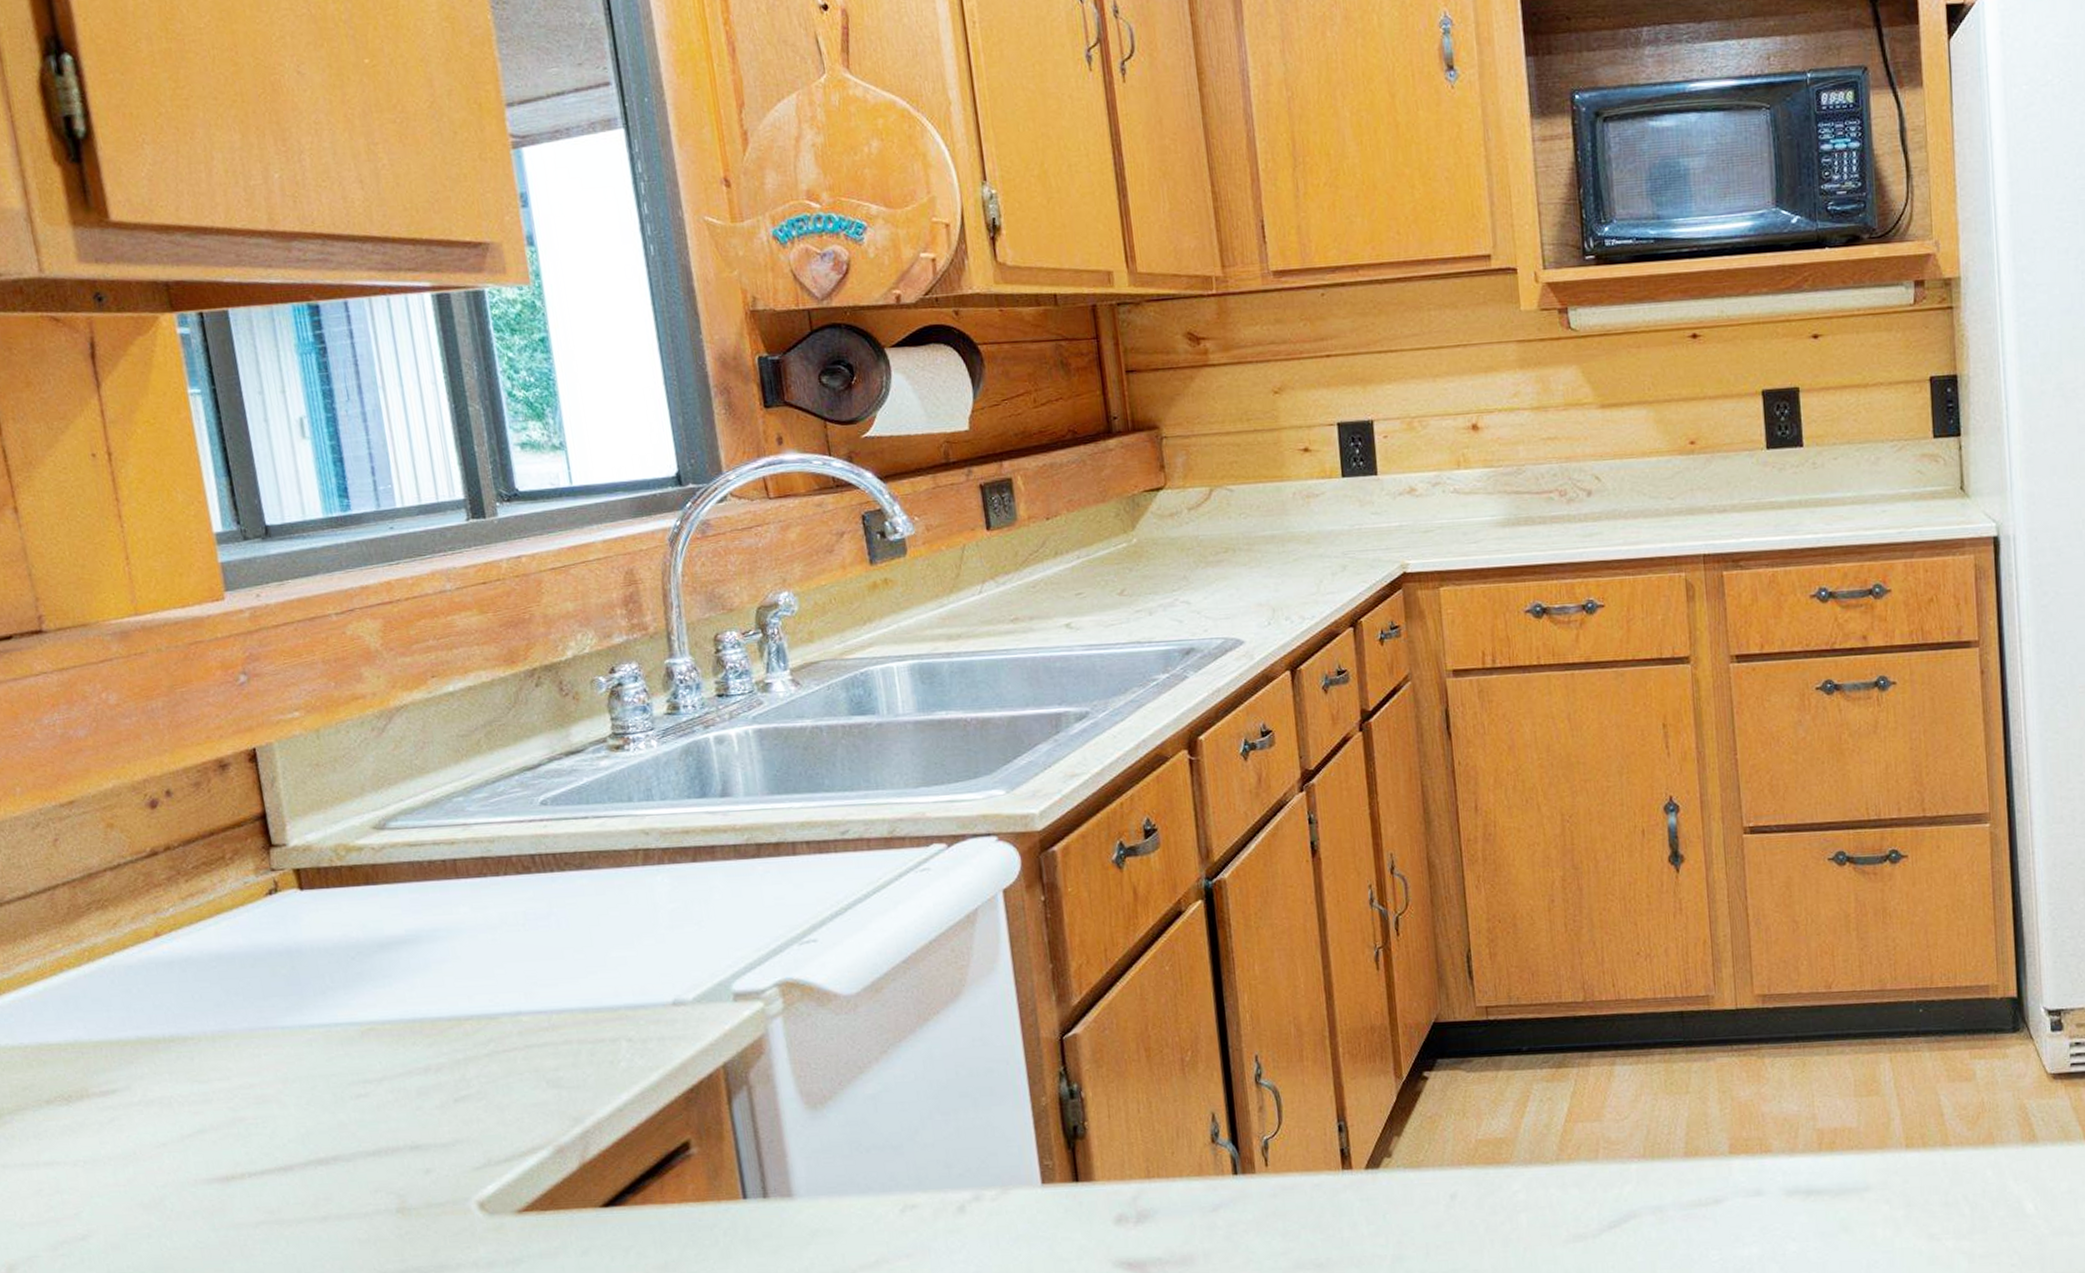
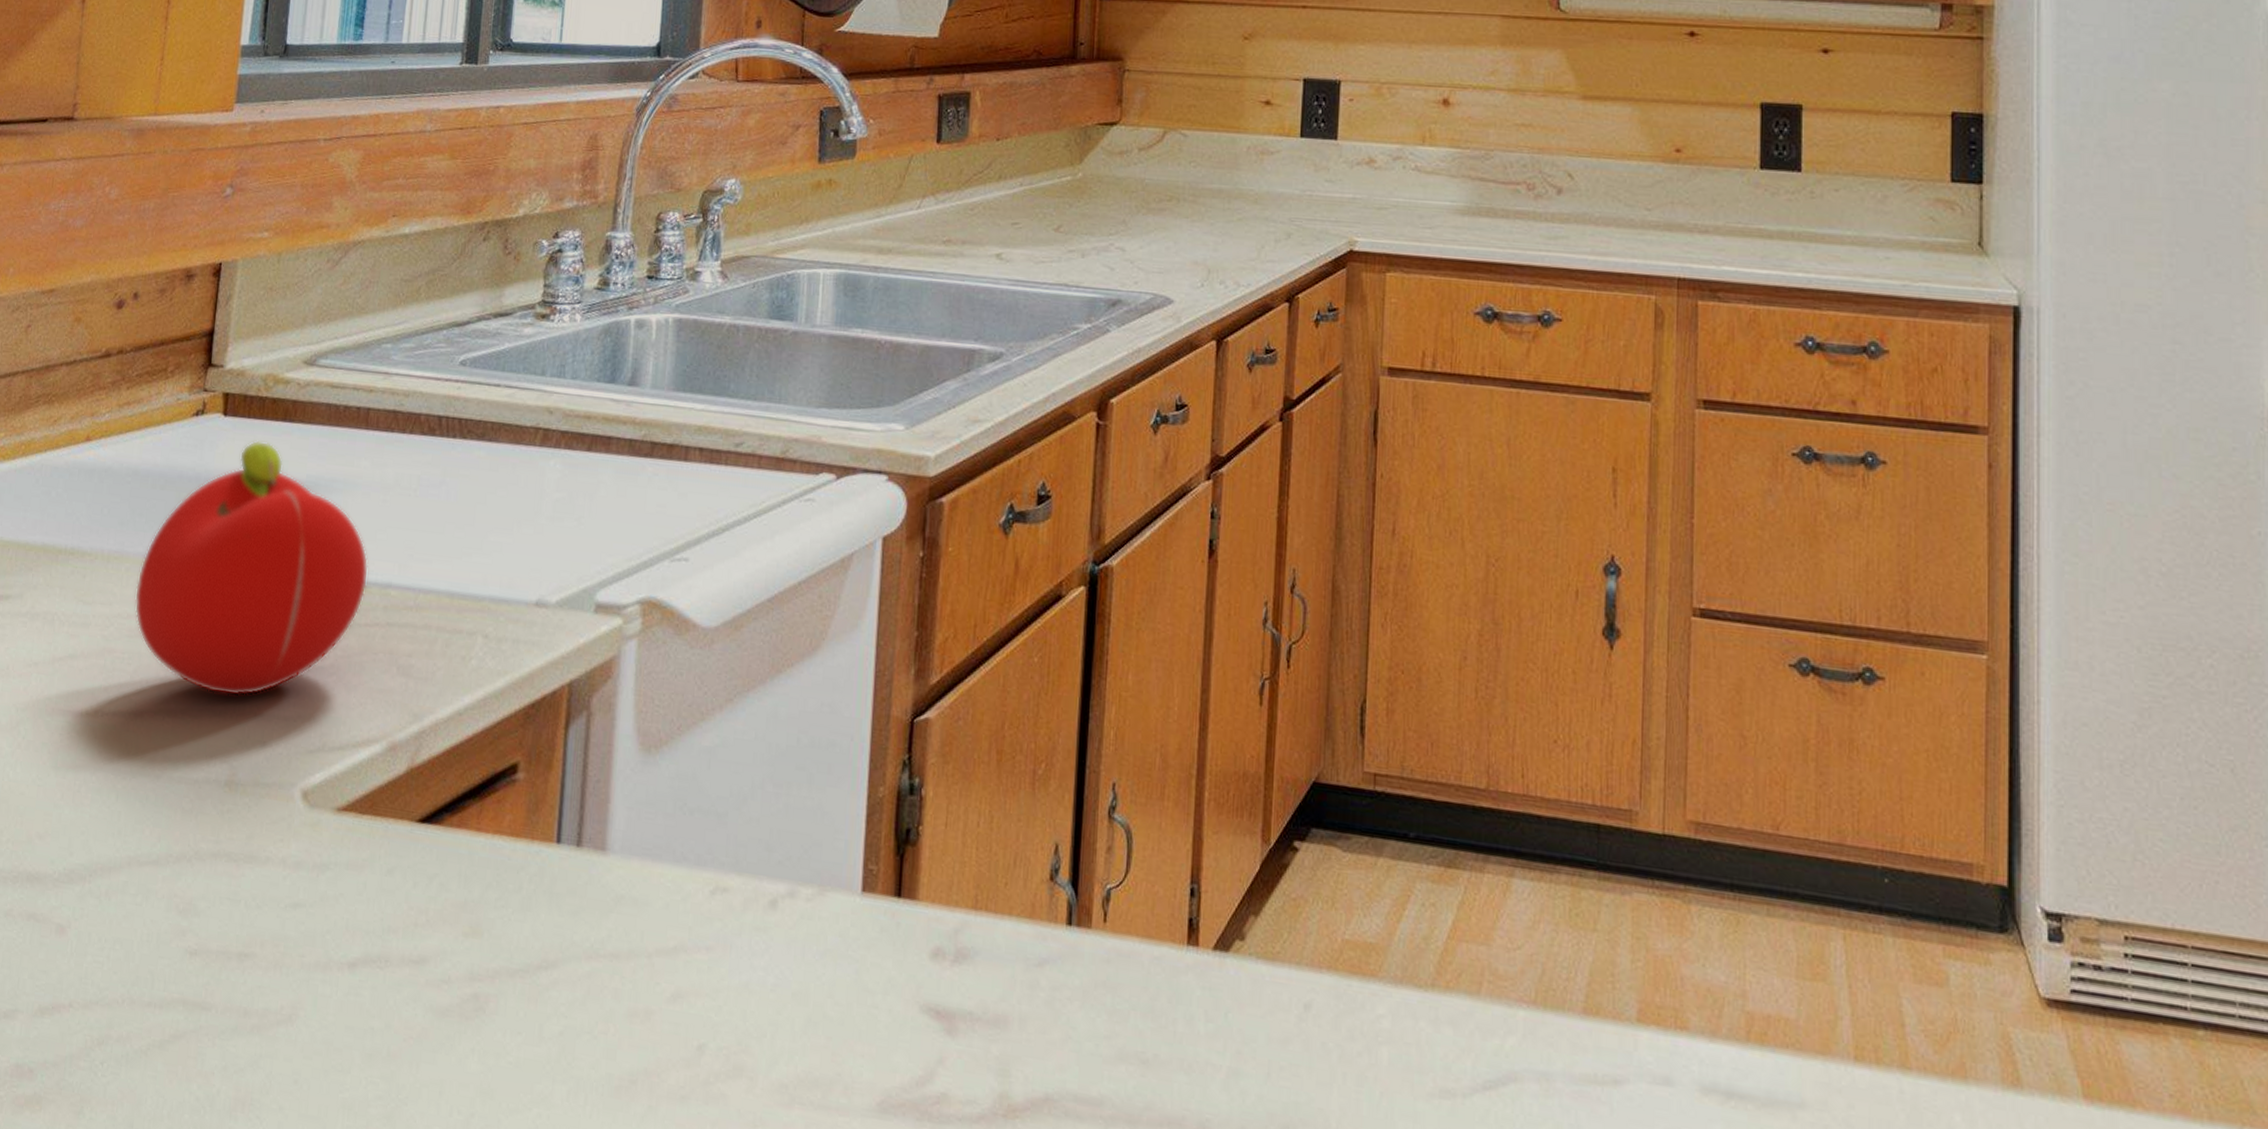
fruit: none [250,906,496,1137] -> present [134,440,369,696]

